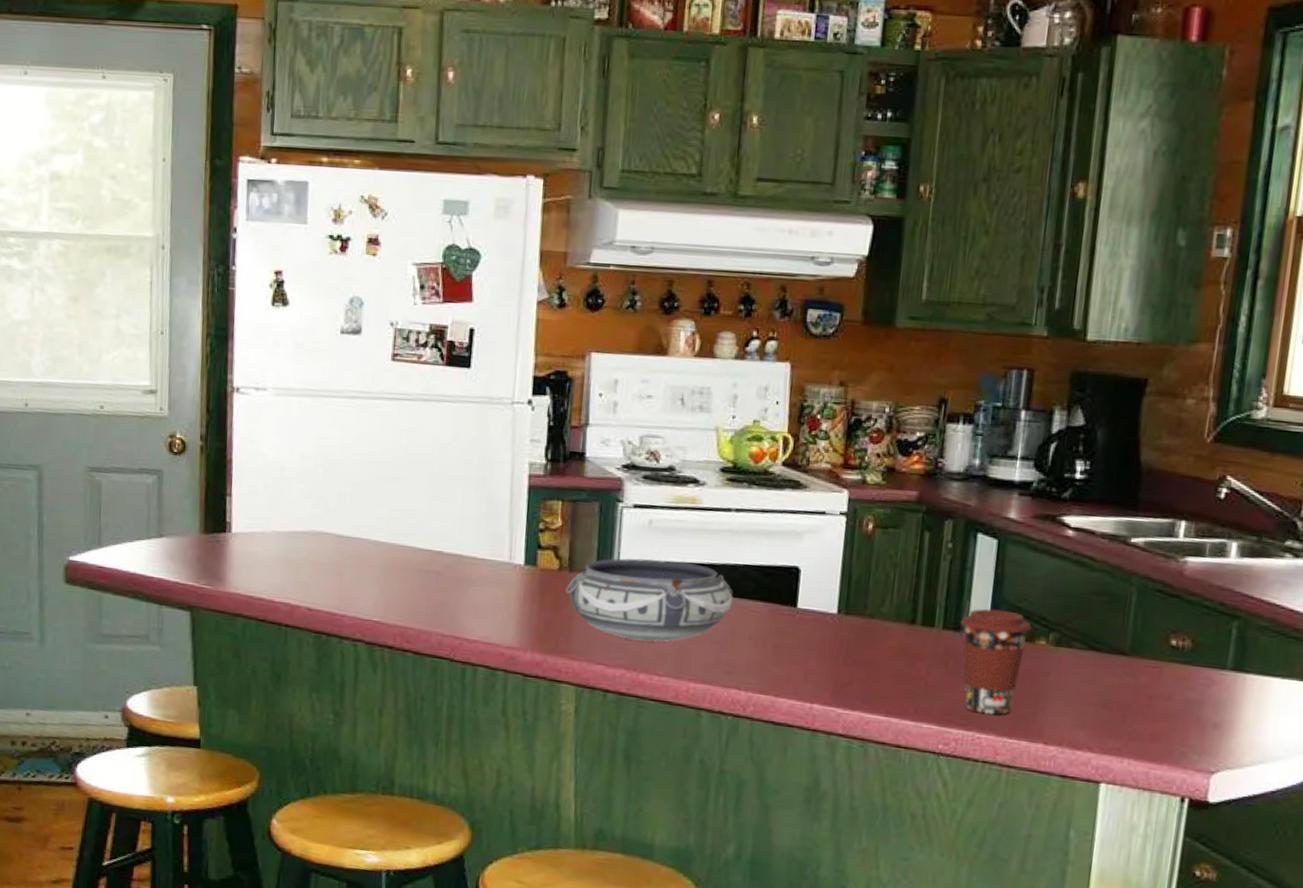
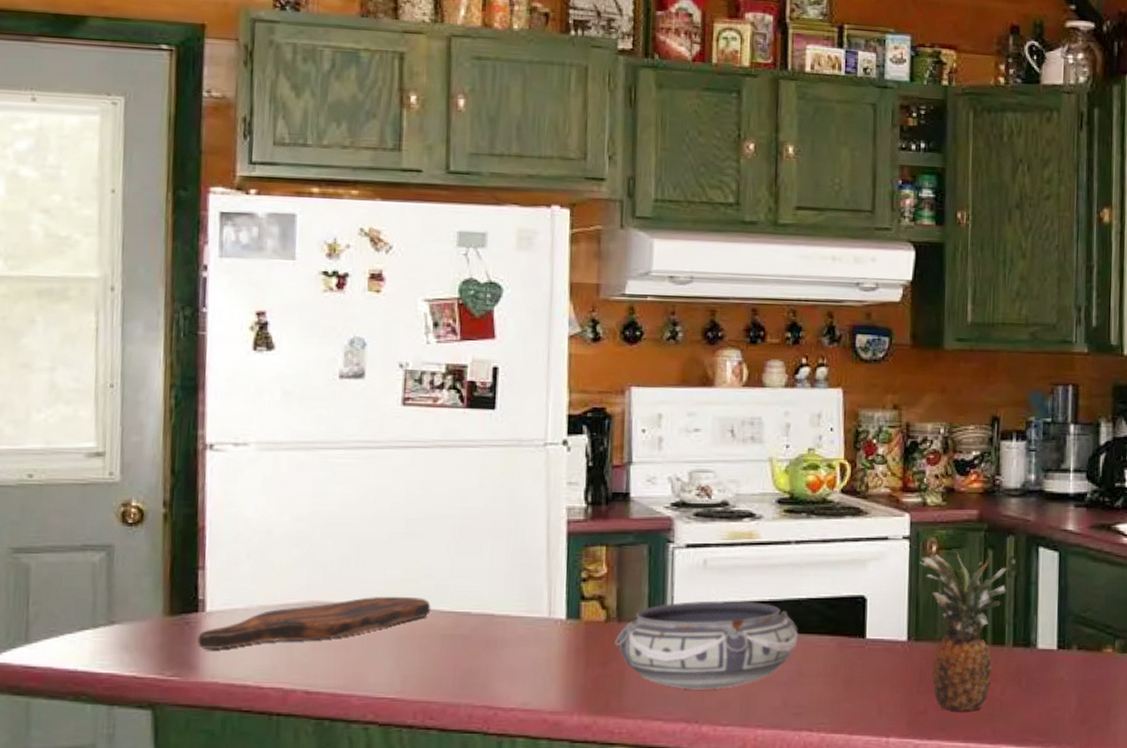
cutting board: none [225,530,411,566] -> present [197,596,431,649]
fruit: none [855,531,944,687] -> present [920,552,1008,712]
coffee cup: present [960,609,1031,715] -> none [1029,622,1097,728]

